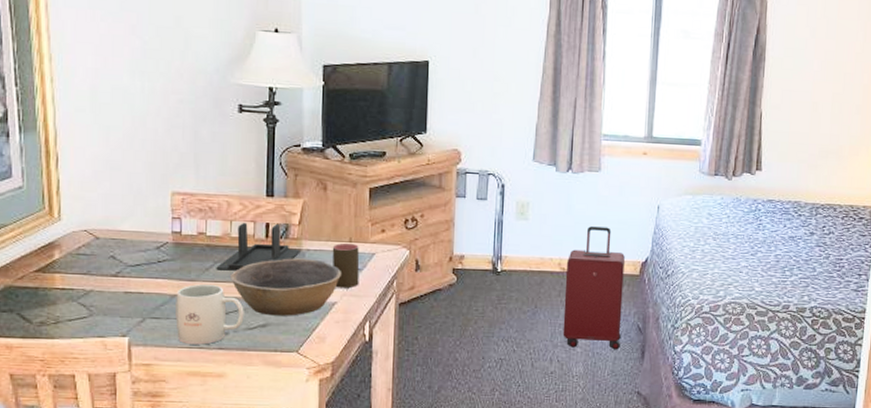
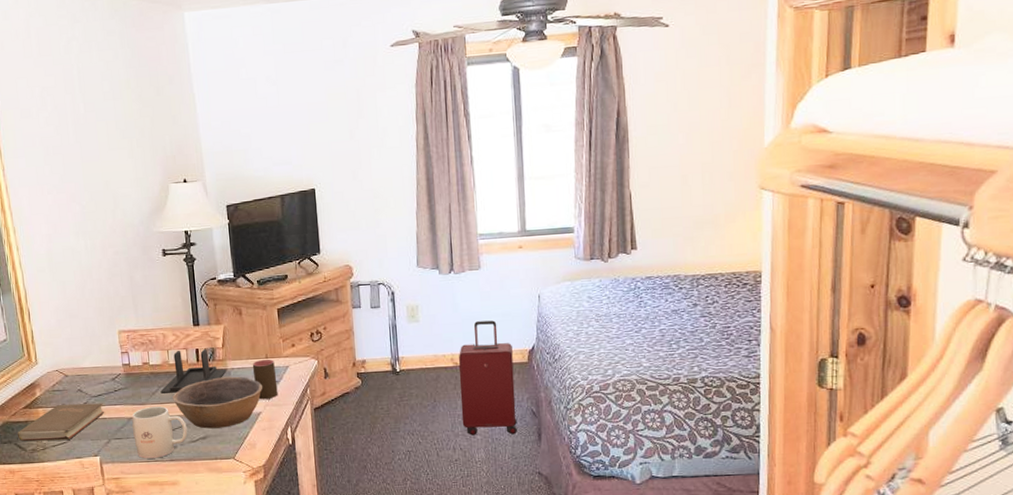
book: none [23,272,142,314] -> present [18,403,105,442]

